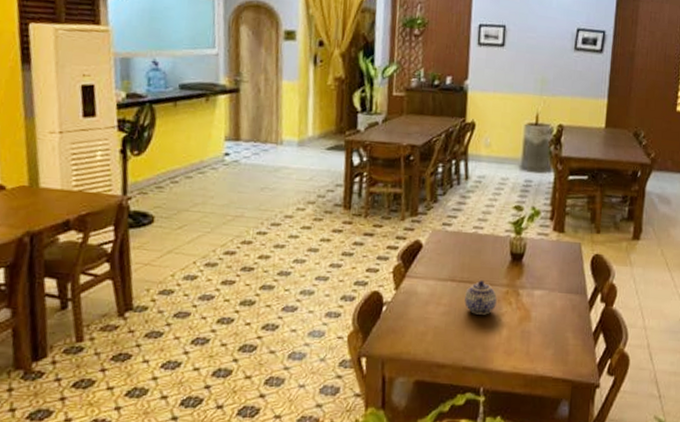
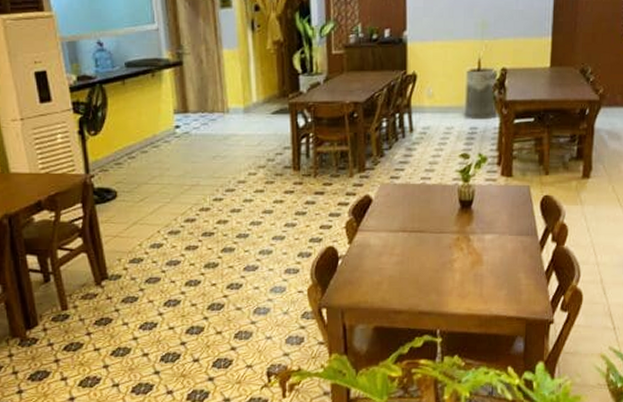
teapot: present [464,280,497,315] -> none [417,229,448,262]

